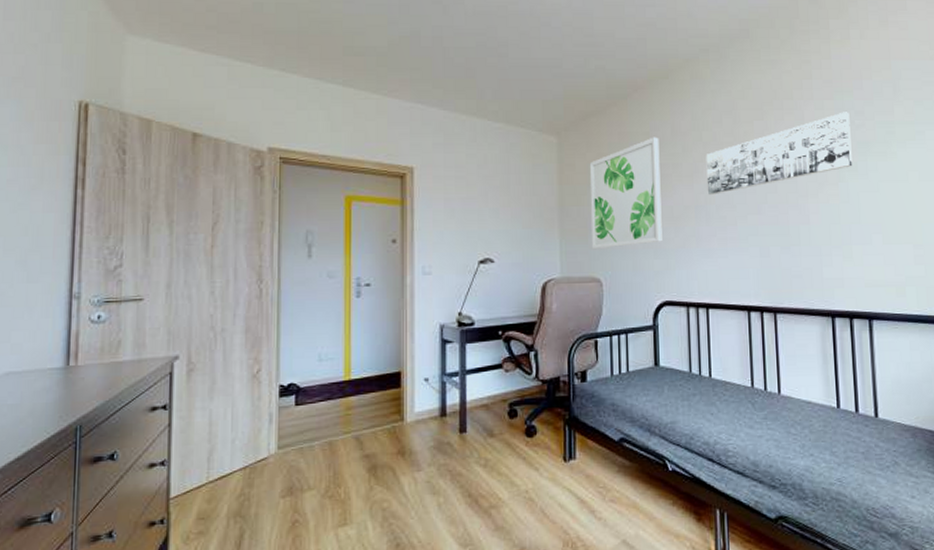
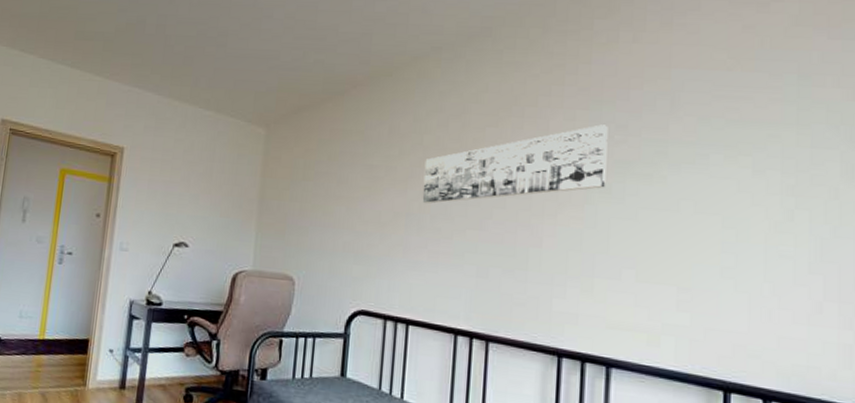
wall art: present [589,137,662,249] -> none [289,136,374,248]

